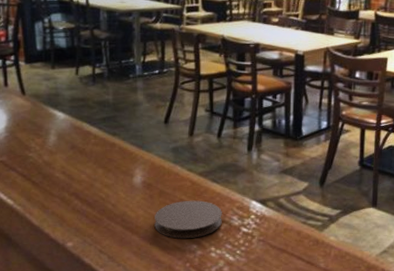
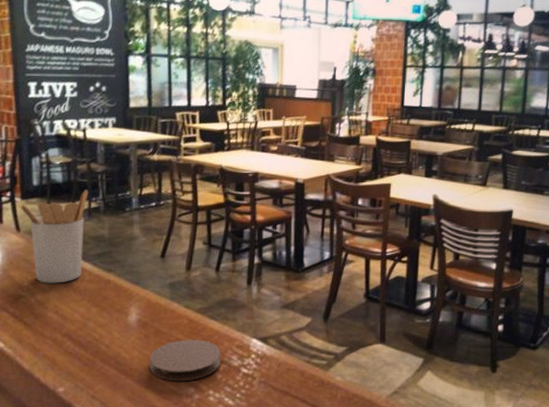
utensil holder: none [23,56,92,146] -> present [19,190,88,283]

